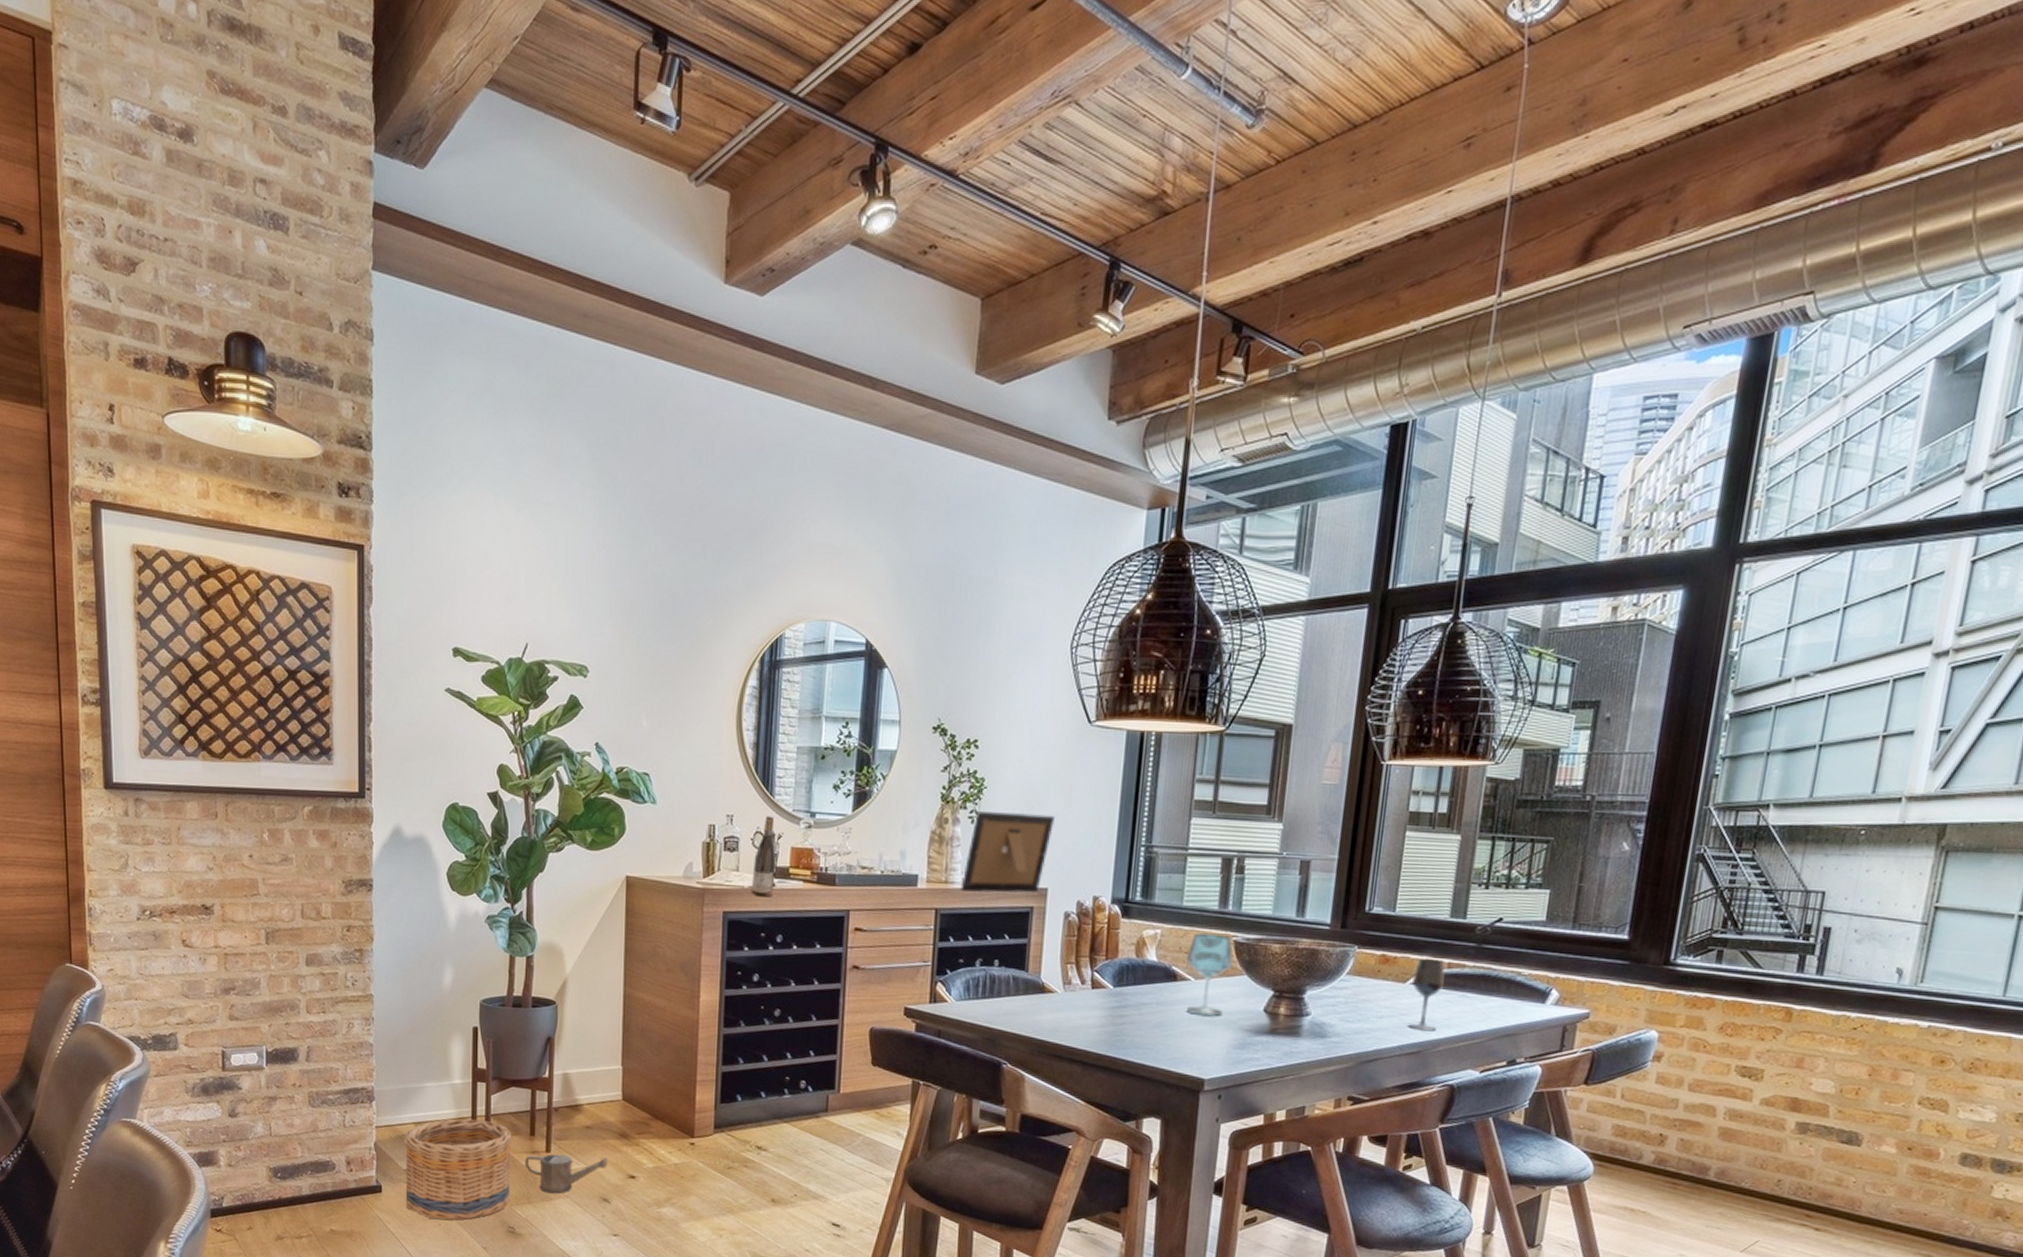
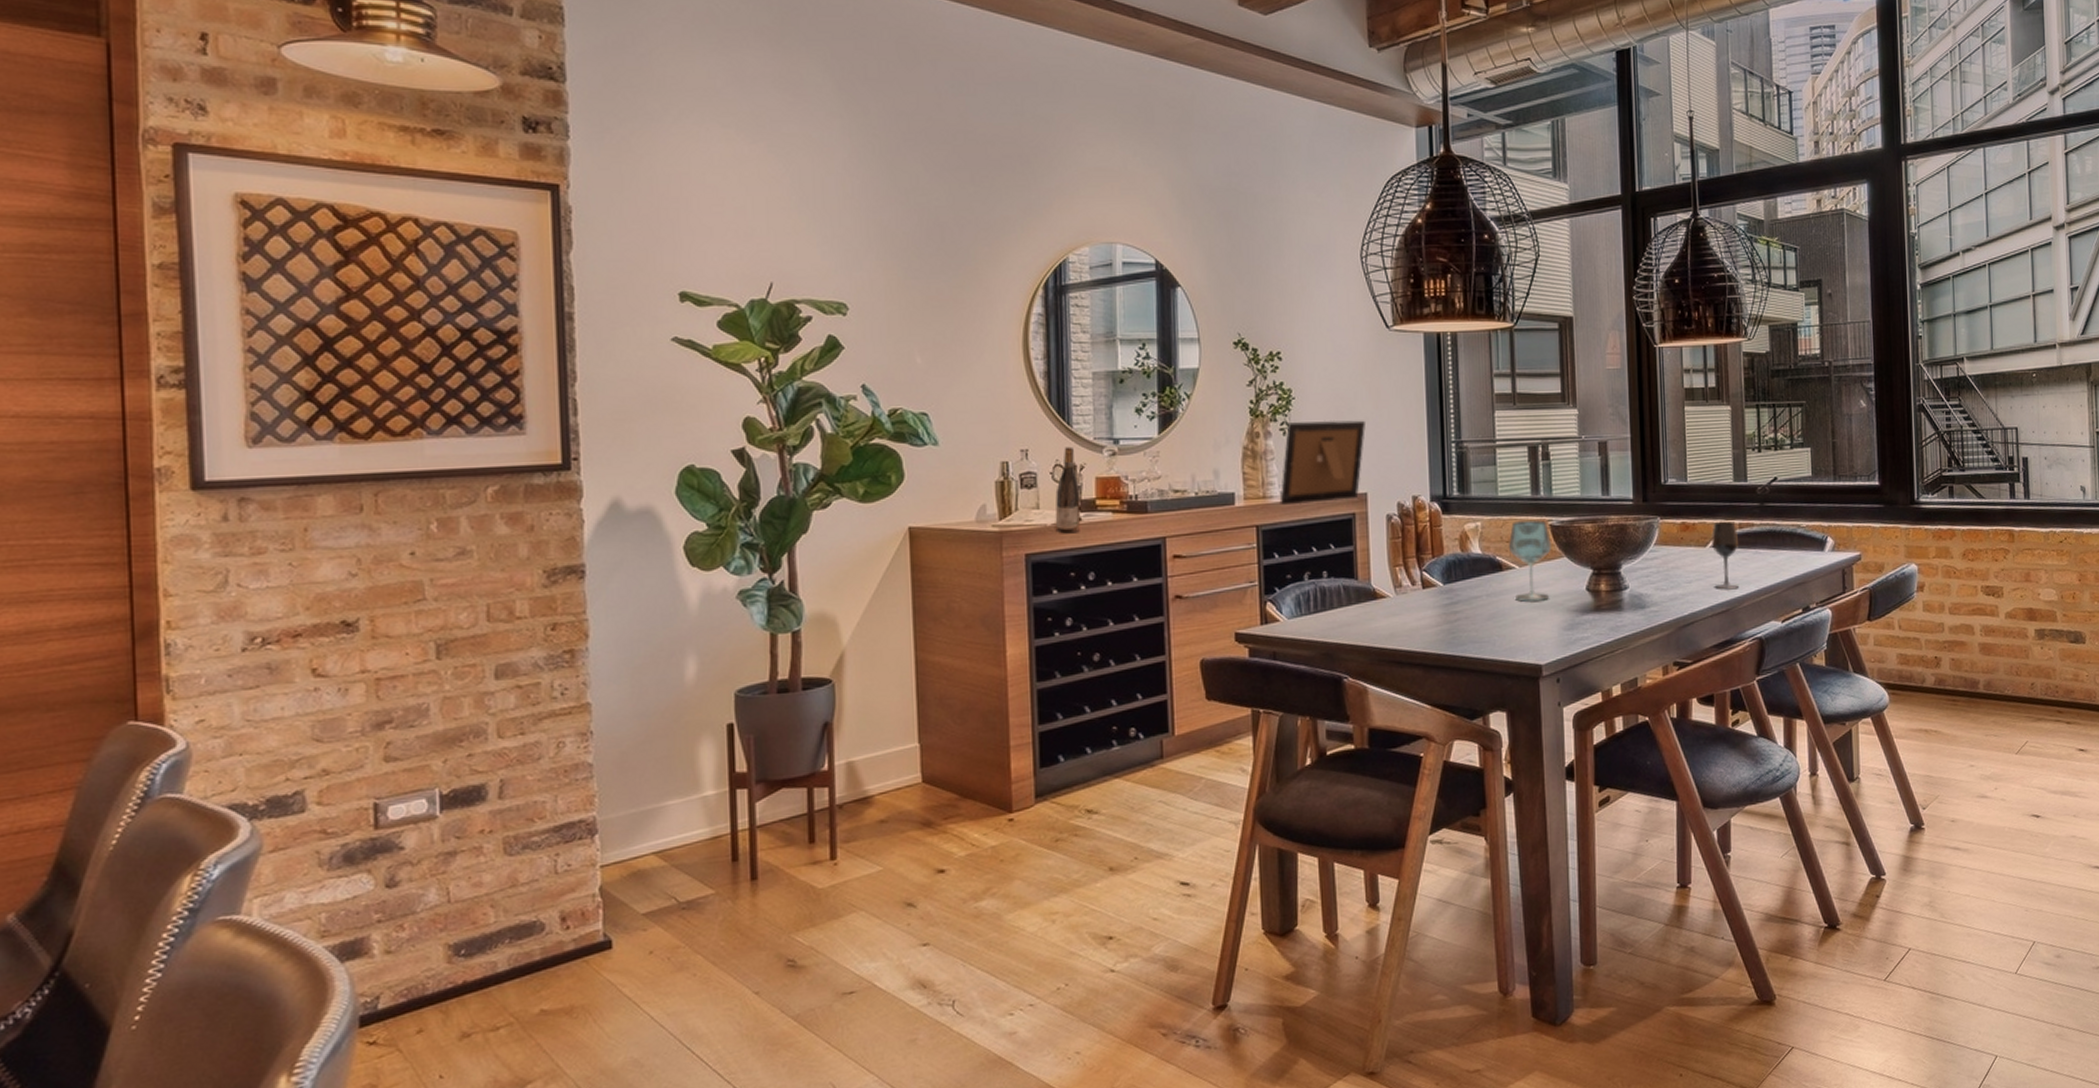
basket: present [404,1119,513,1220] -> none [640,834,787,969]
watering can: present [524,1154,608,1194] -> none [803,854,910,909]

